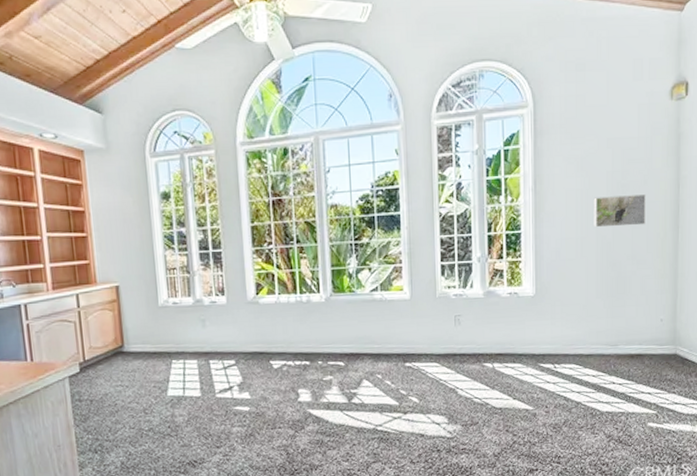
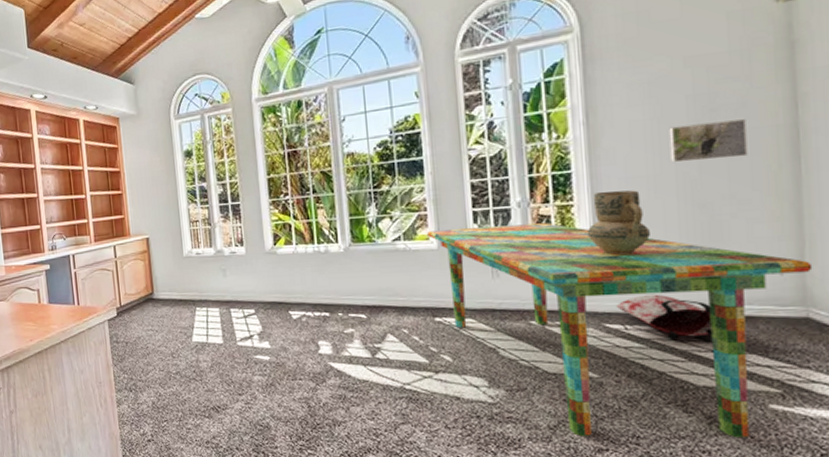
dining table: none [402,276,681,460] -> present [427,223,813,439]
ceramic jug: none [530,250,576,306] -> present [586,190,650,256]
bag: none [548,337,615,375] -> present [615,294,713,339]

